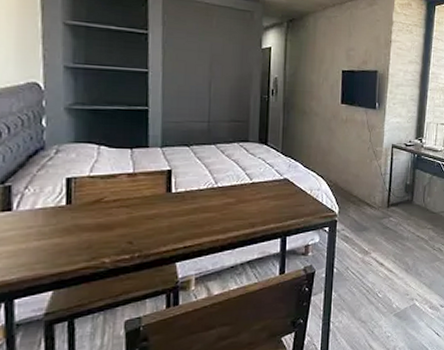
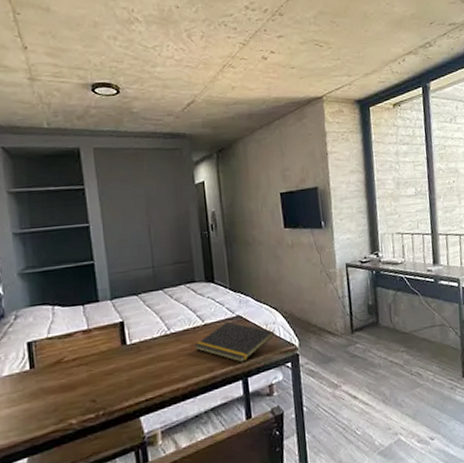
notepad: none [240,183,318,222] -> present [195,321,275,363]

